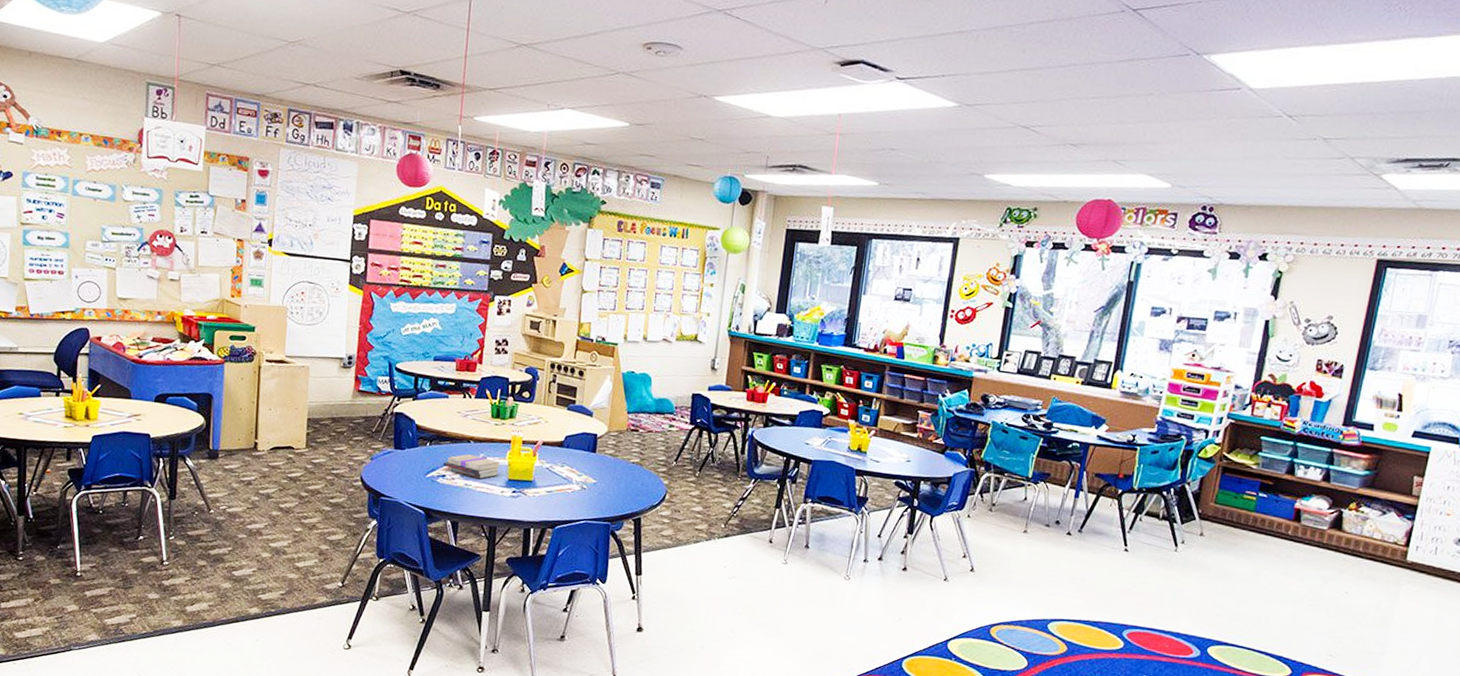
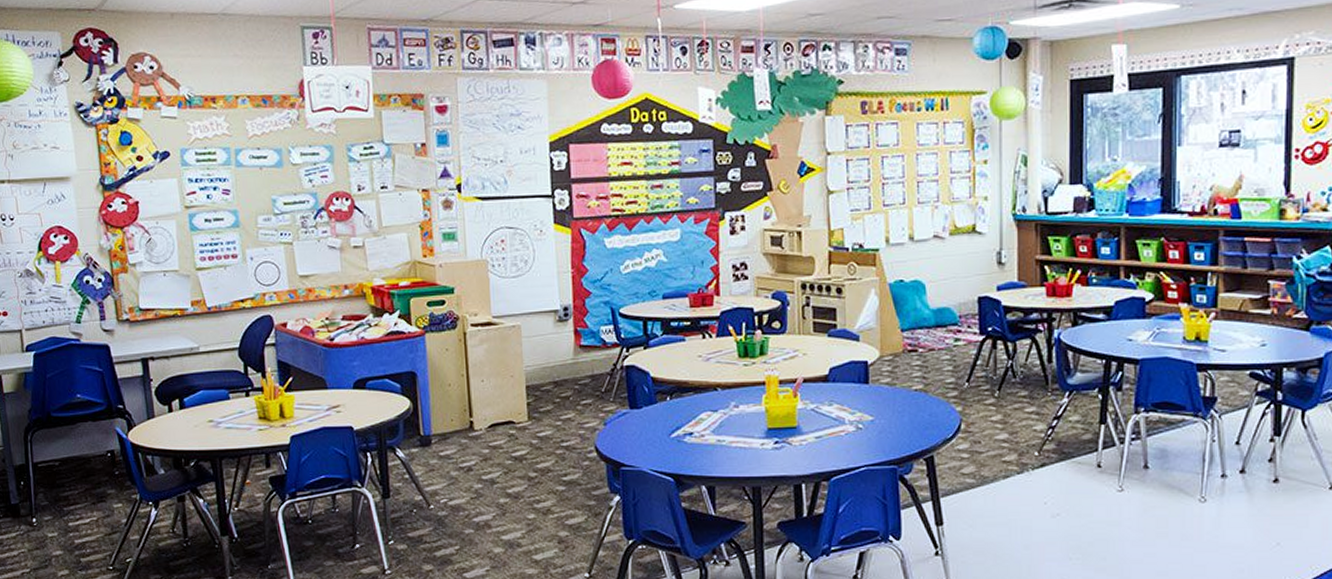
books: present [443,454,500,480] -> none [688,404,756,433]

